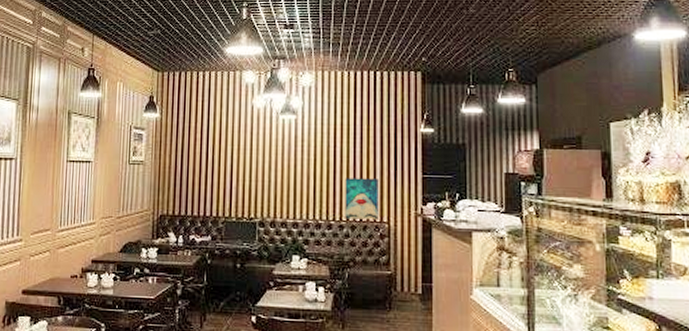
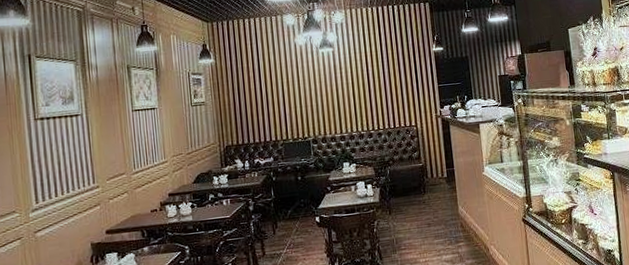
wall art: present [345,178,378,220] -> none [378,92,408,128]

